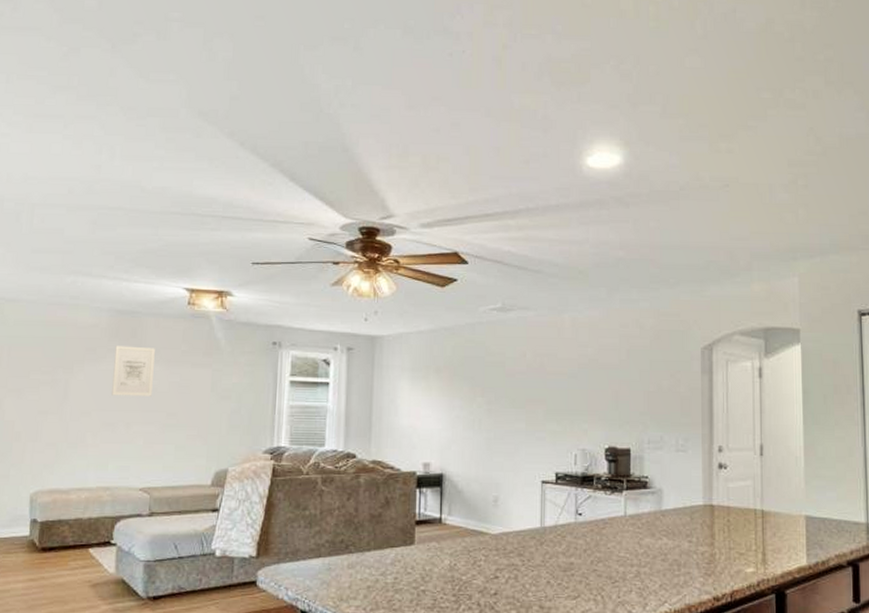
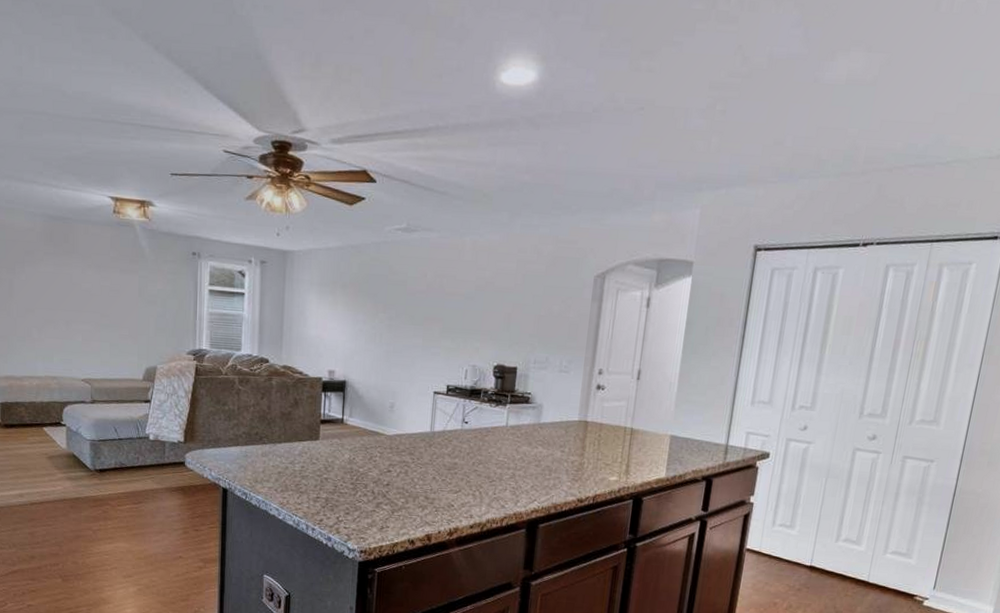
wall art: present [111,346,155,396] -> none [51,250,86,298]

